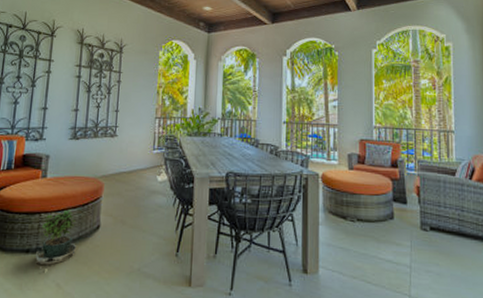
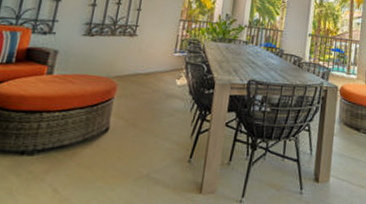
potted plant: present [35,209,77,273] -> none [30,110,82,177]

